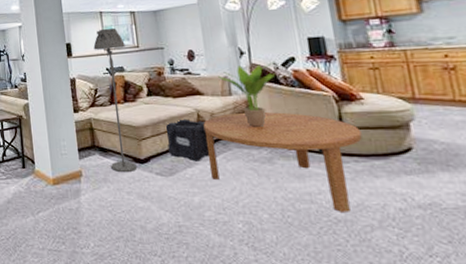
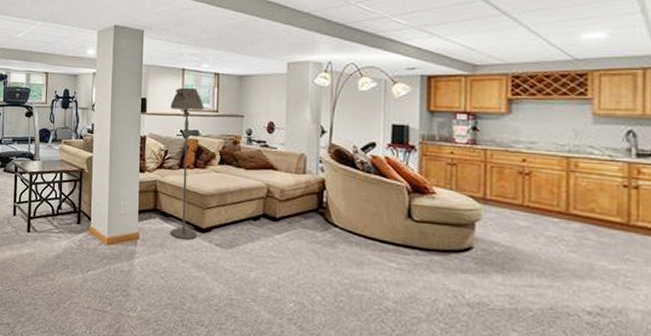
speaker: present [165,119,210,162] -> none [232,192,275,237]
coffee table: present [203,112,363,212] -> none [271,192,427,303]
potted plant: present [218,60,276,128] -> none [295,144,356,211]

